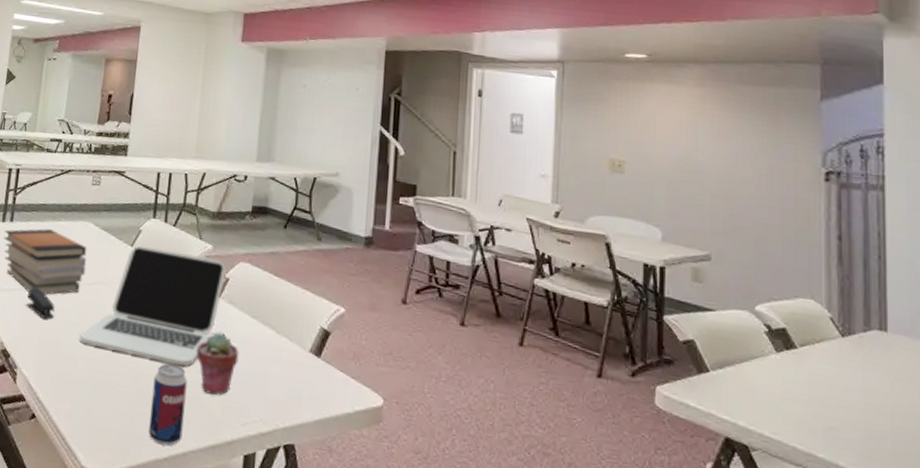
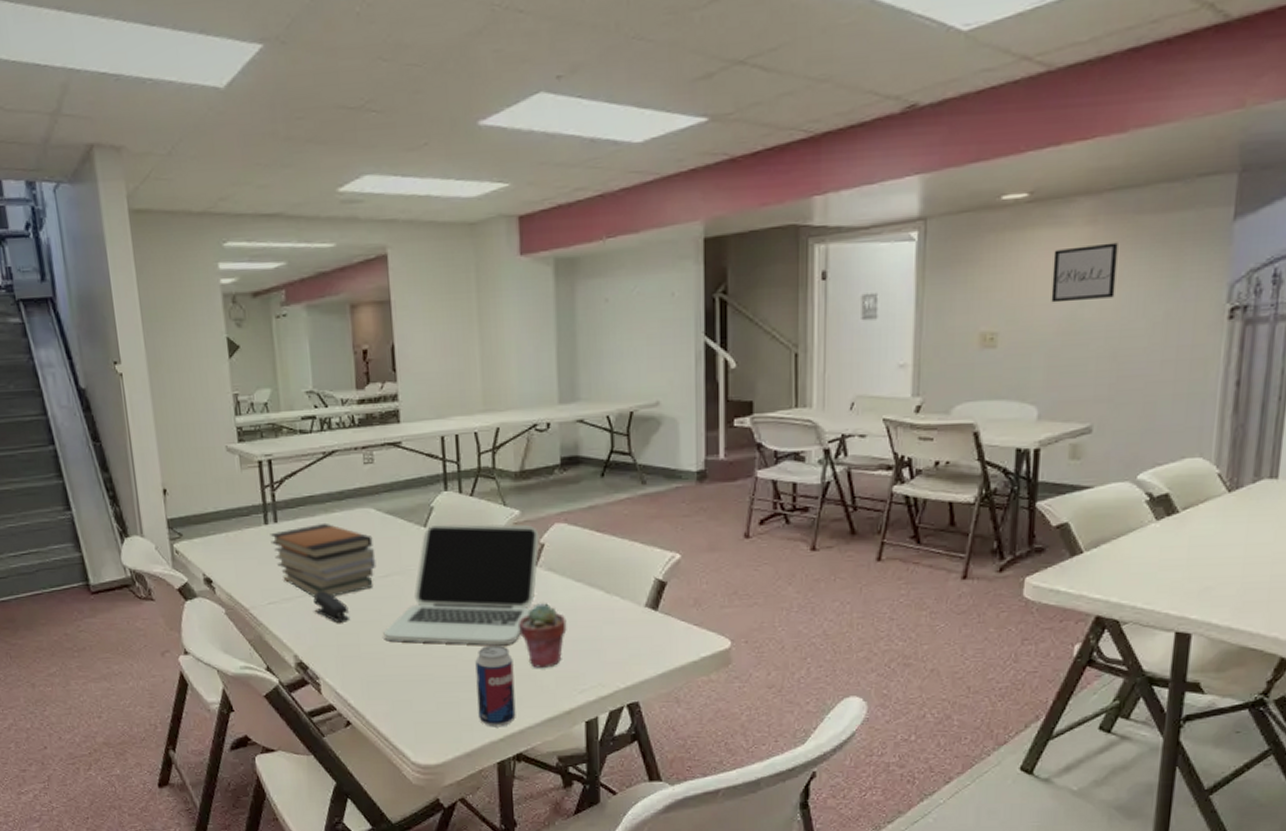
wall art: none [669,102,724,148] -> present [1051,242,1118,303]

